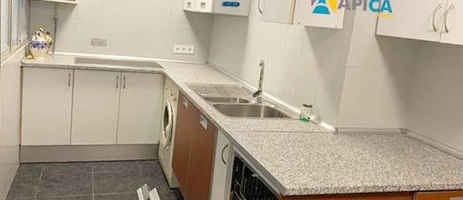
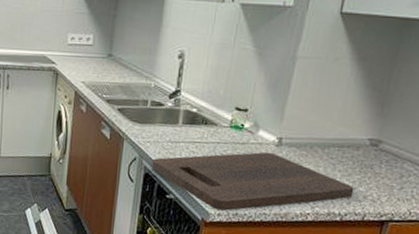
cutting board: none [240,138,391,186] -> present [151,151,354,211]

